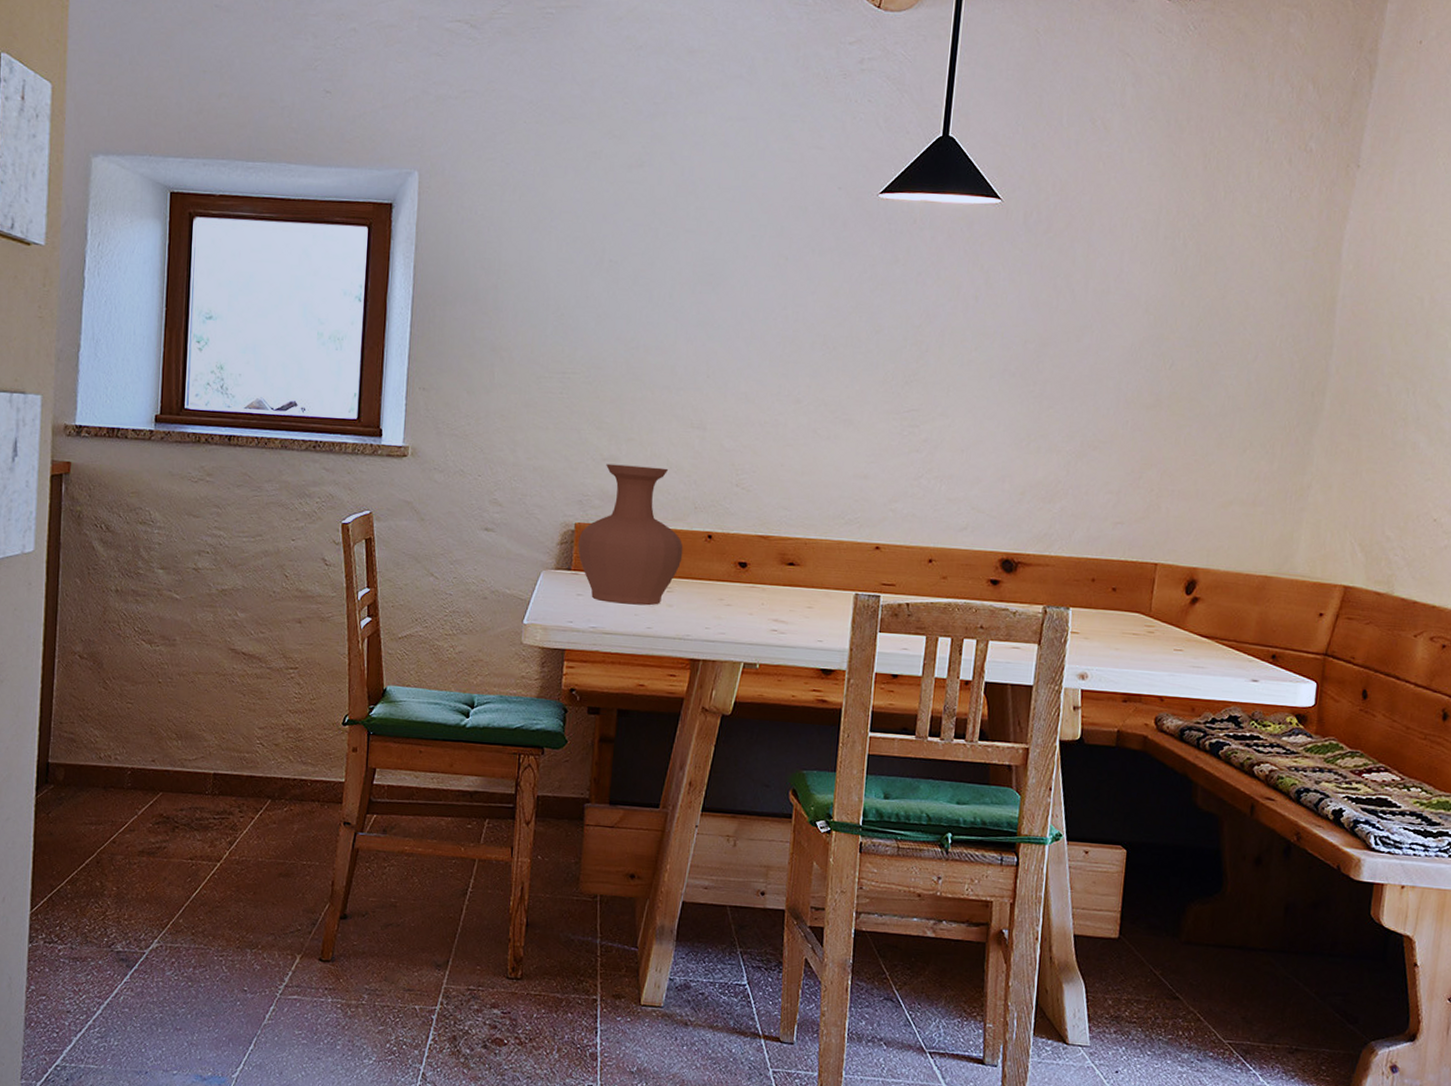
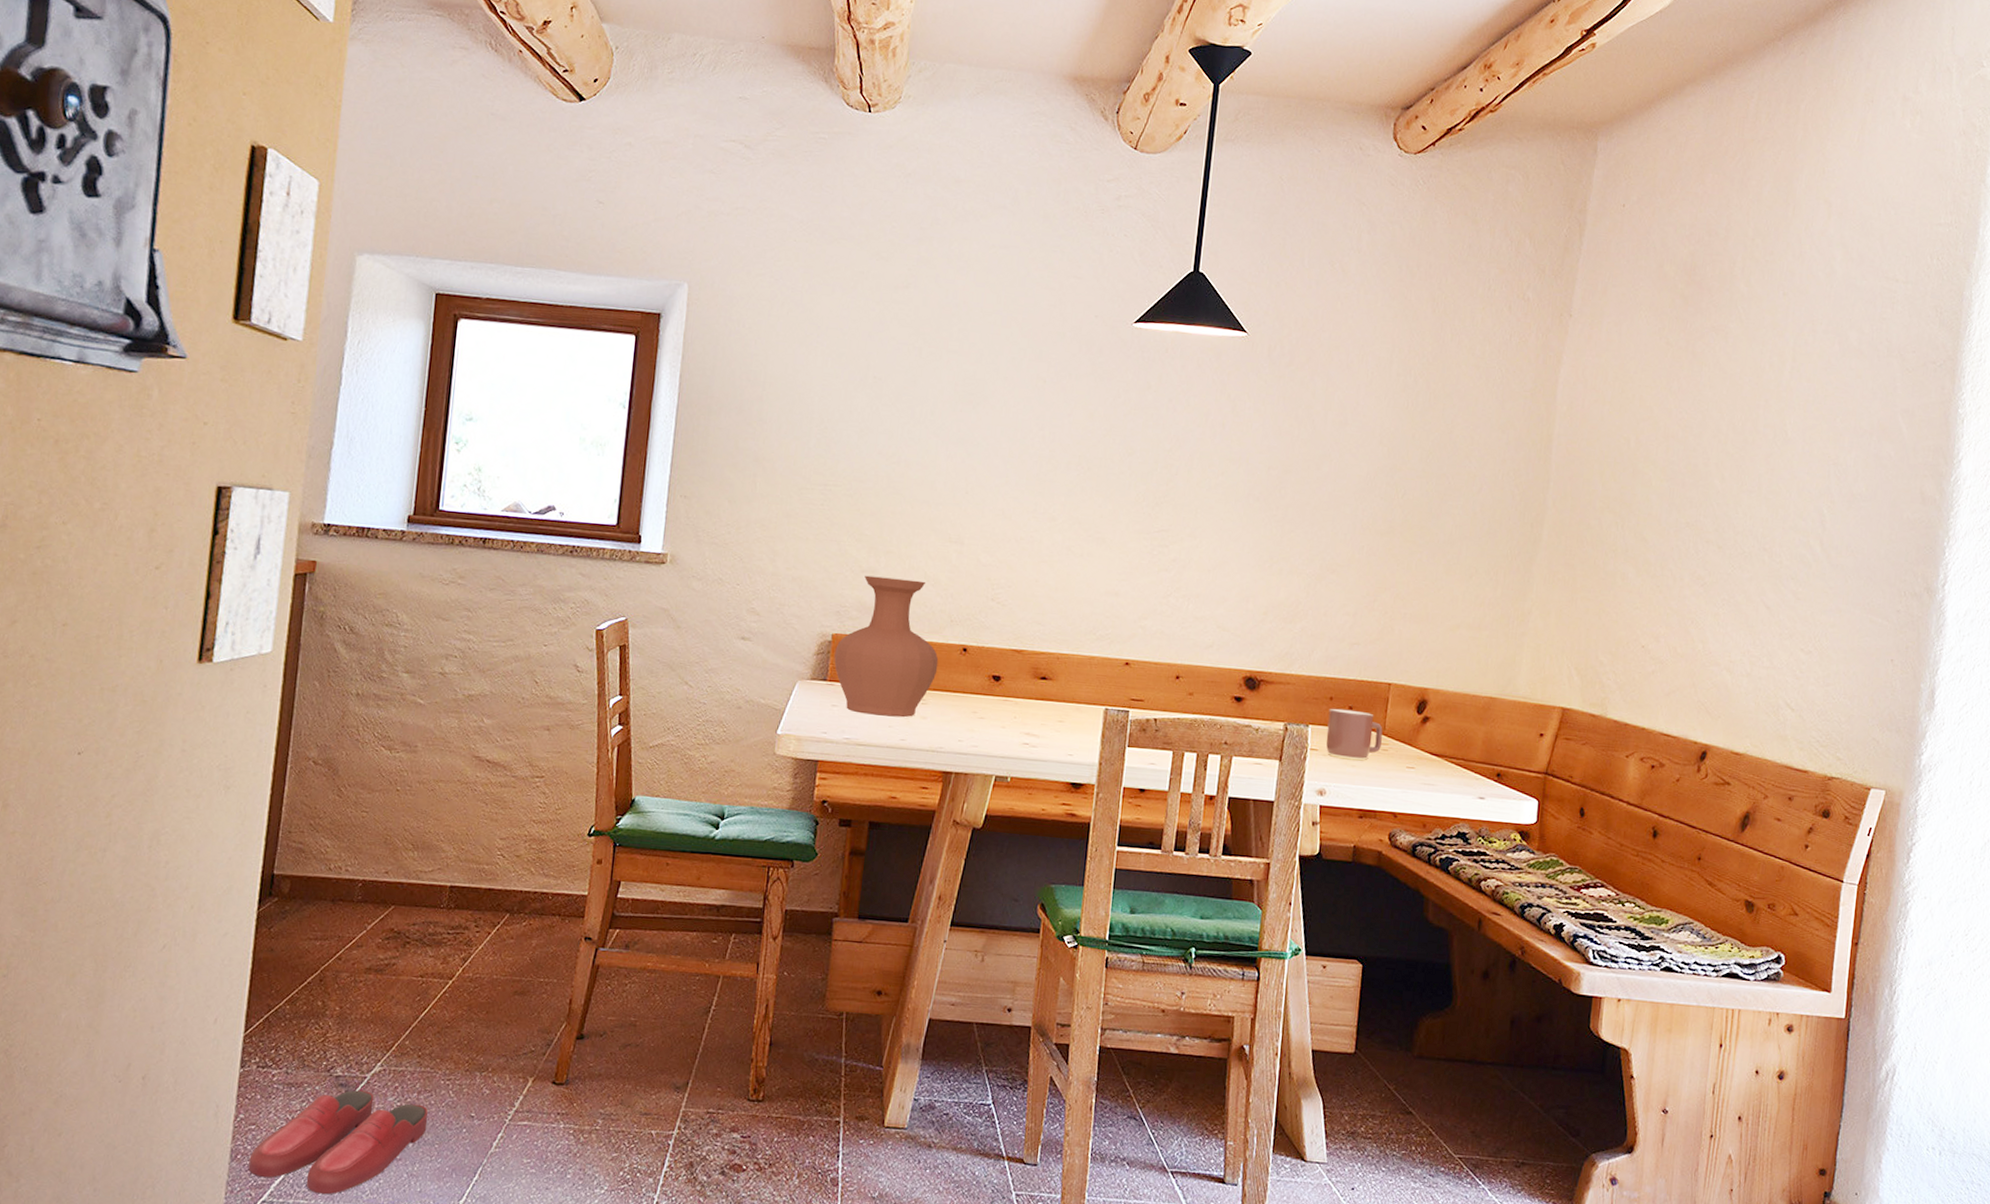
slippers: none [41,964,203,1061] -> present [248,1090,428,1195]
mug: none [1087,590,1149,645] -> present [1326,708,1383,762]

